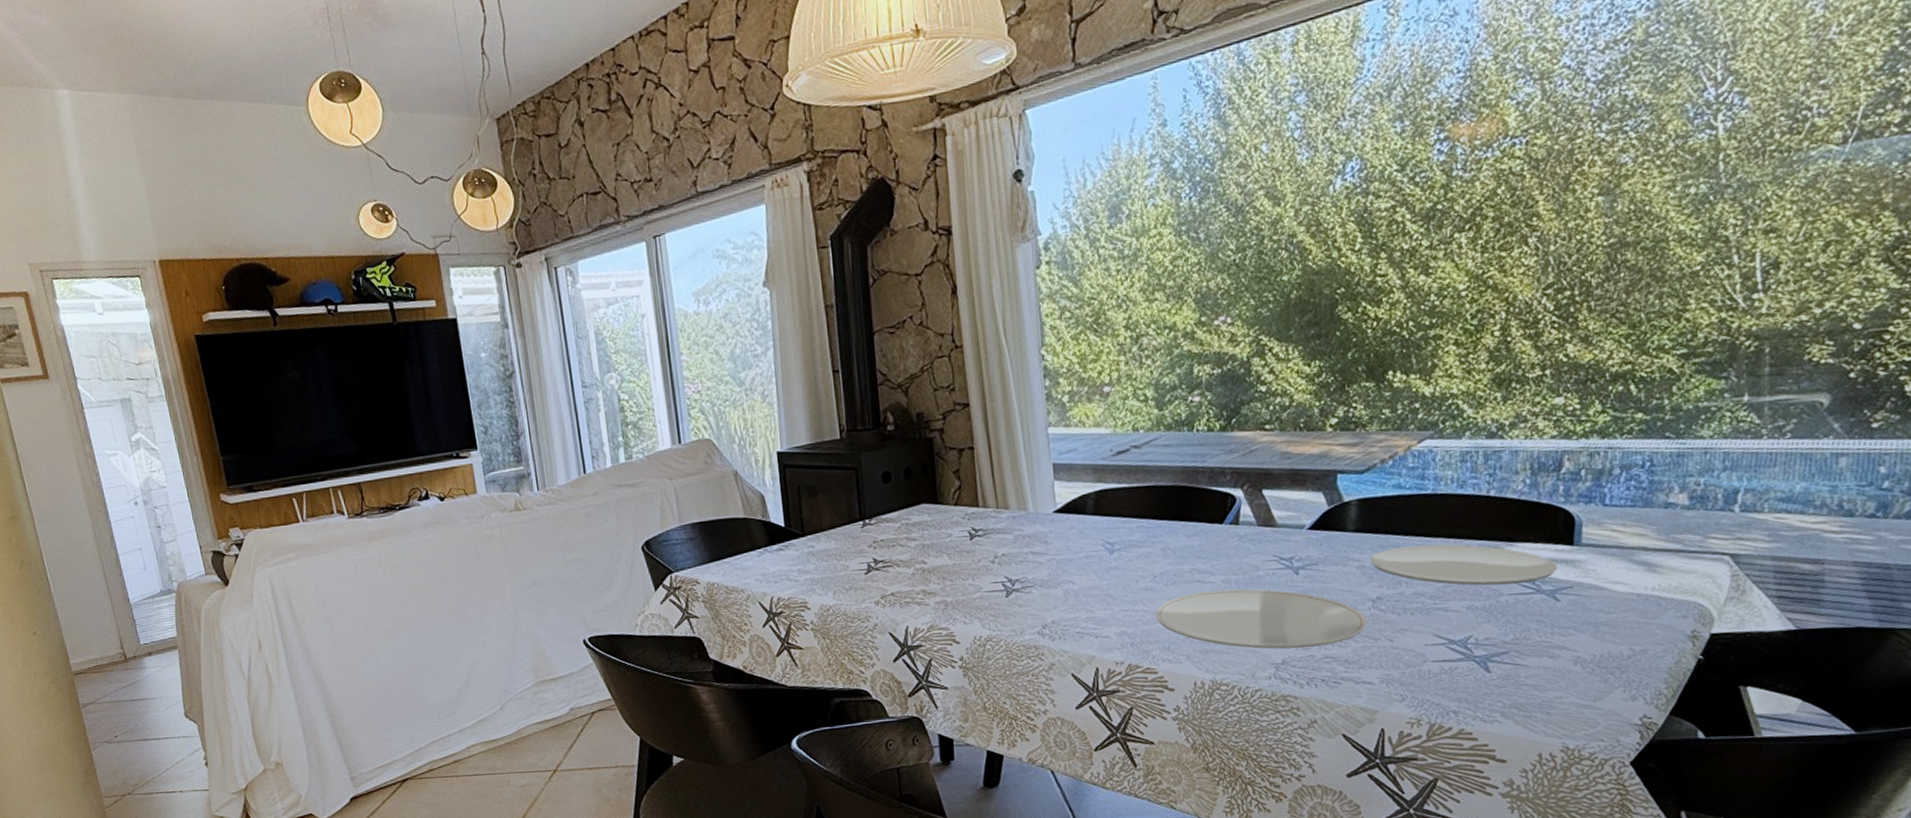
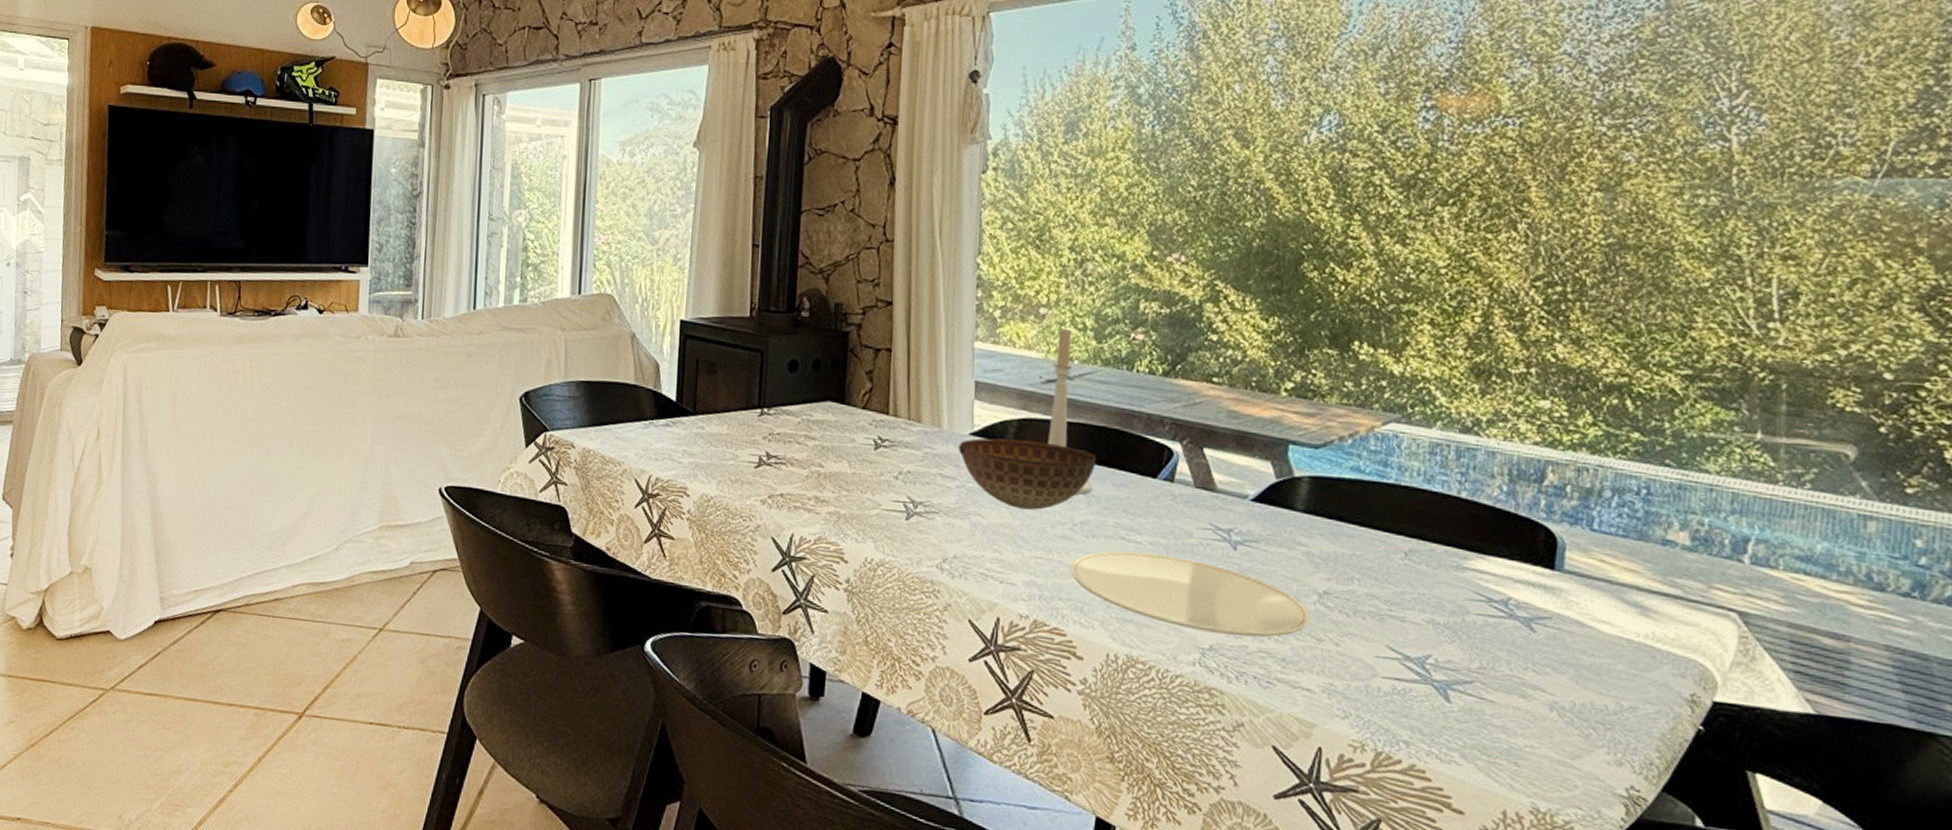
bowl: none [1045,508,1169,571] -> present [959,438,1097,510]
candlestick: none [1121,400,1168,550] -> present [1048,327,1093,495]
plate: present [1370,544,1557,586] -> none [1320,538,1535,605]

